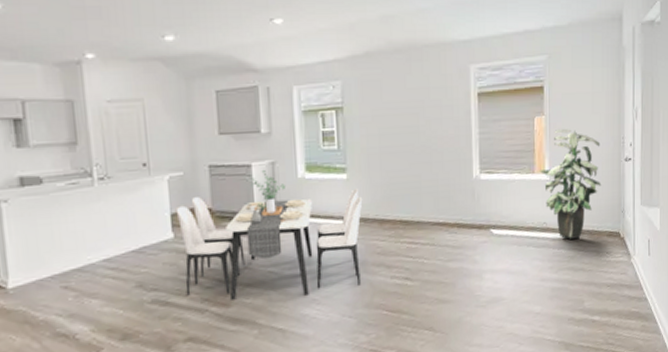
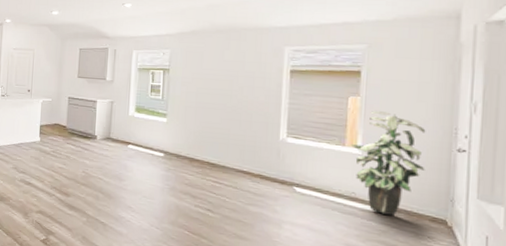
dining table: present [176,170,363,300] -> none [42,106,178,206]

